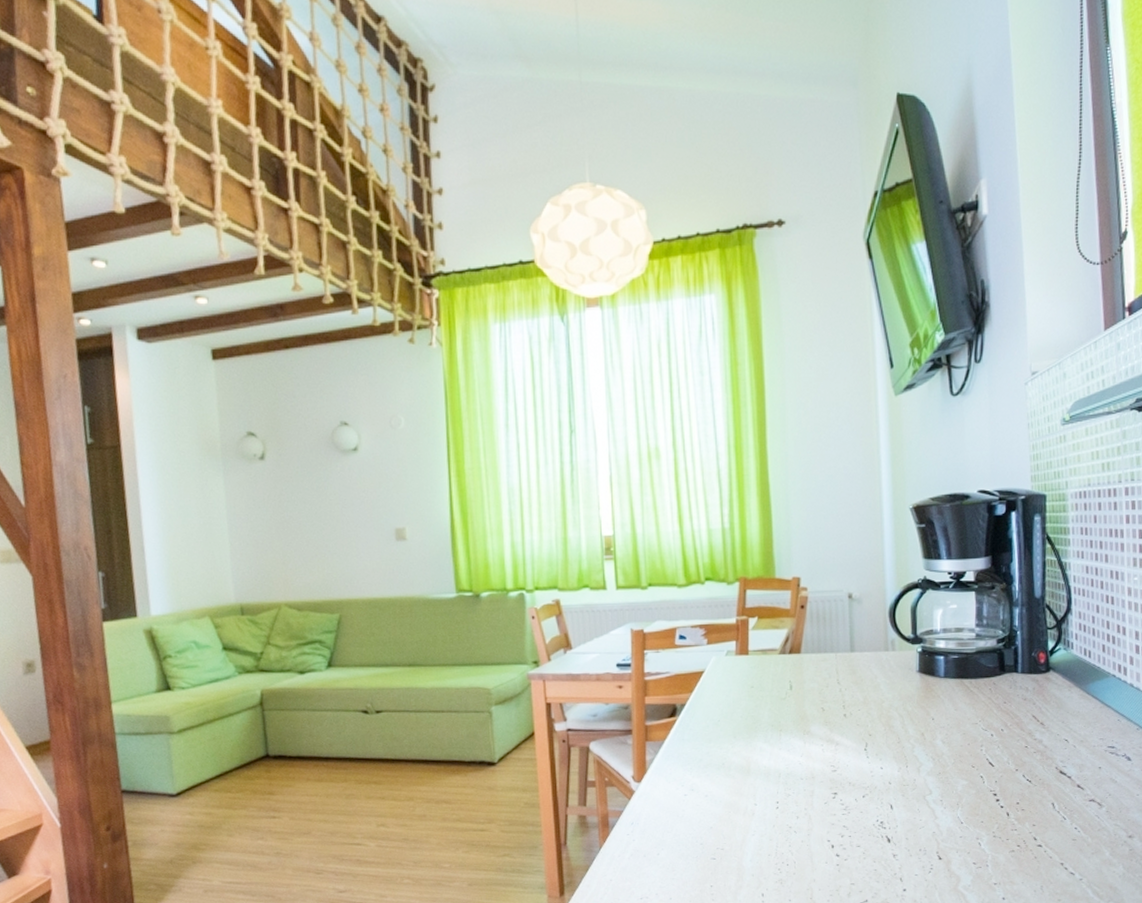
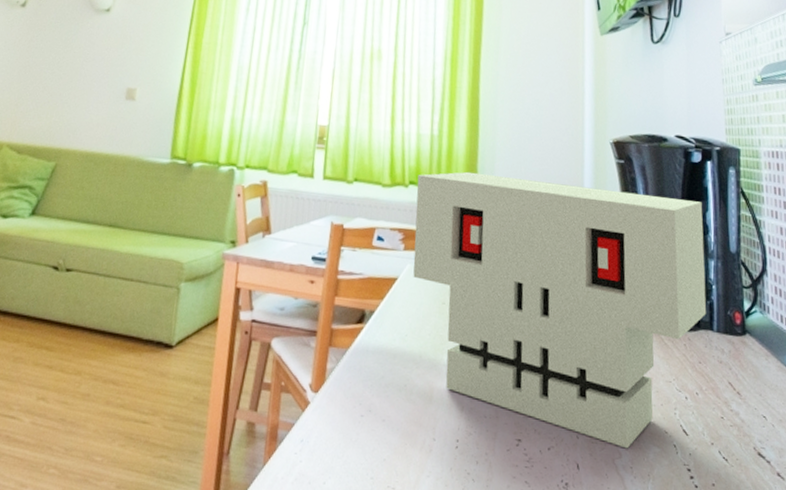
architectural model: none [713,554,1011,786] -> present [413,171,707,449]

